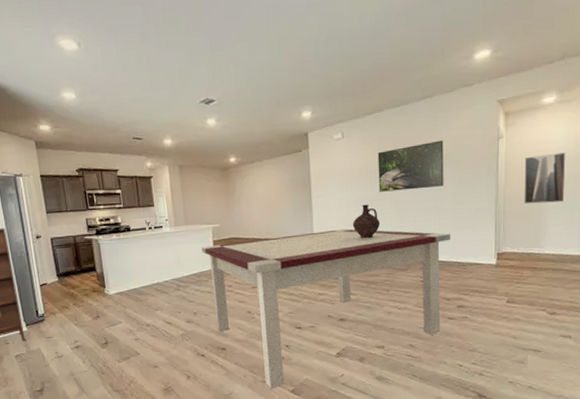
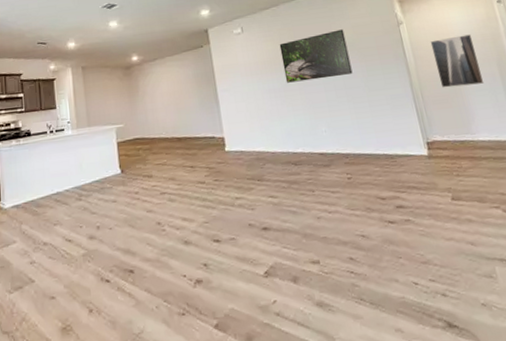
dining table: present [202,228,450,389] -> none [105,122,383,324]
ceramic jug: present [352,204,380,239] -> none [263,96,293,134]

